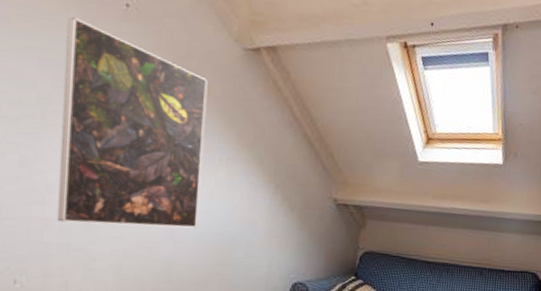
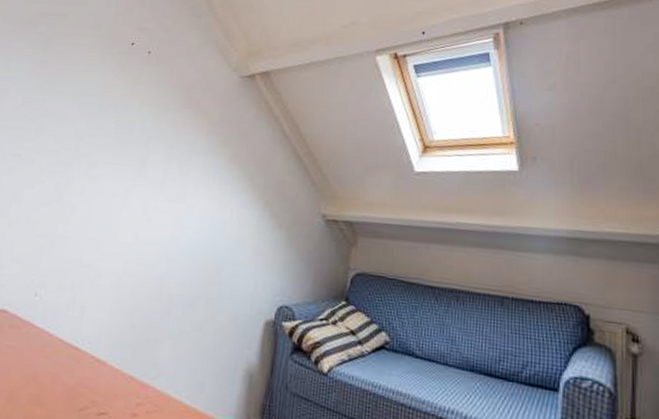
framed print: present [57,16,208,229] -> none [75,66,208,246]

